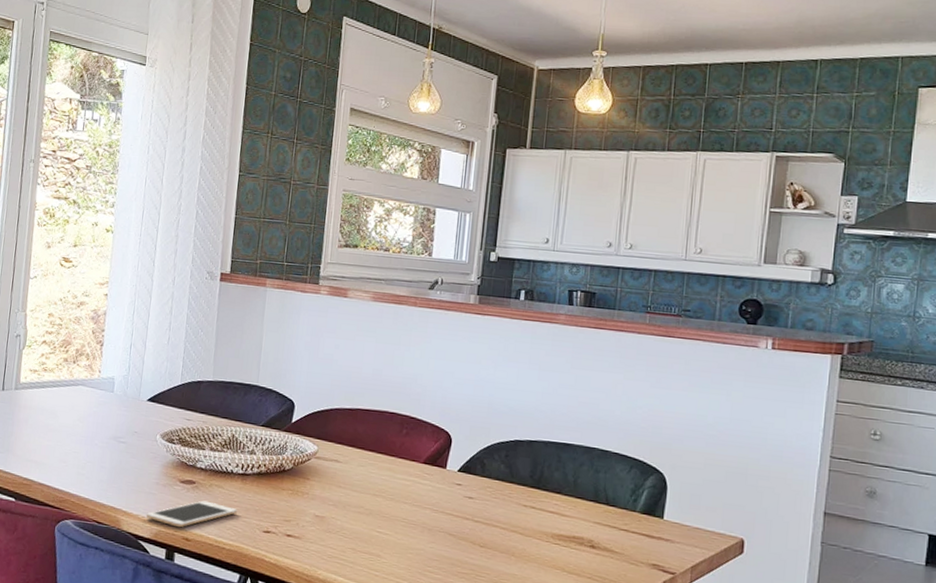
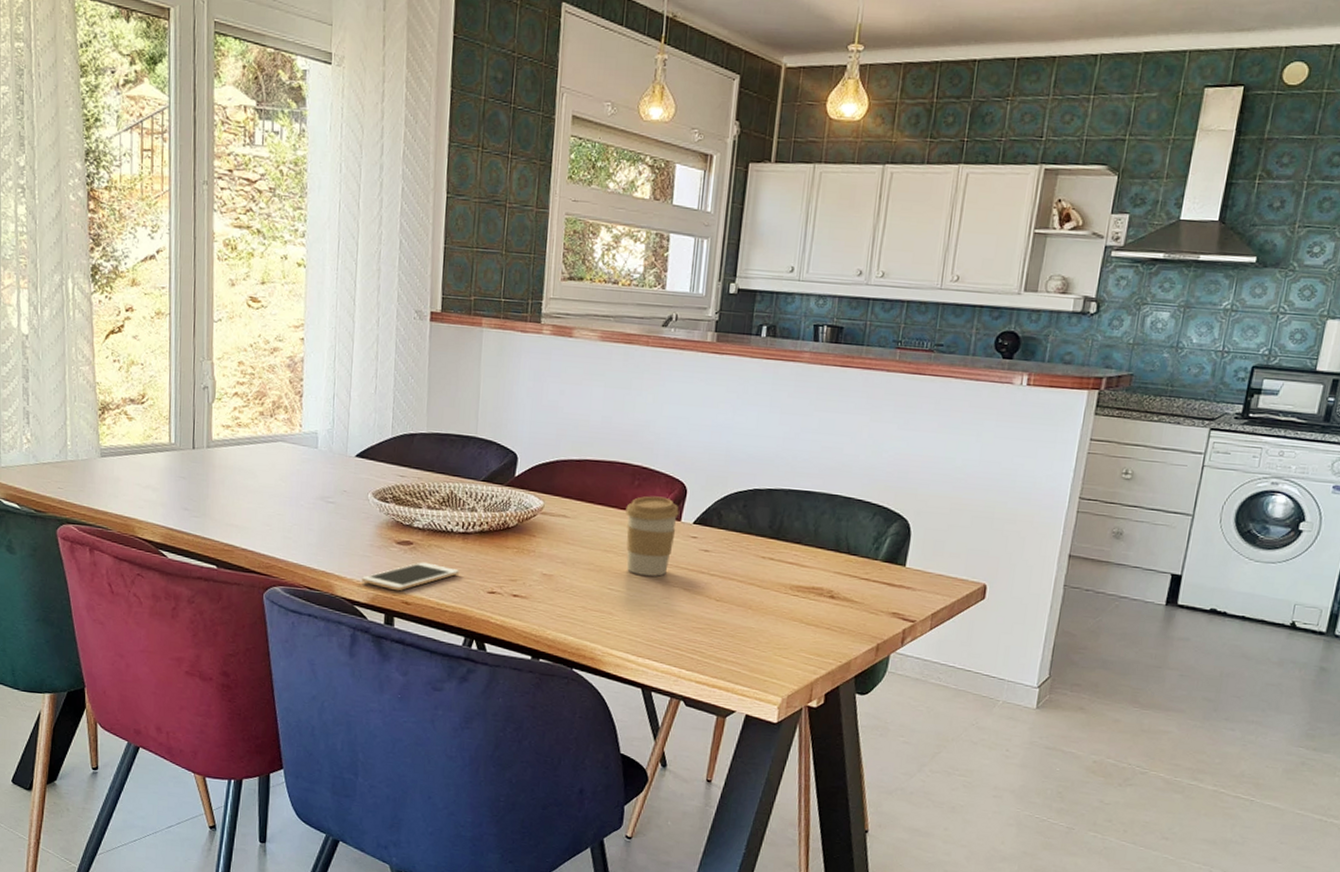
coffee cup: none [394,444,445,521] -> present [625,496,679,577]

